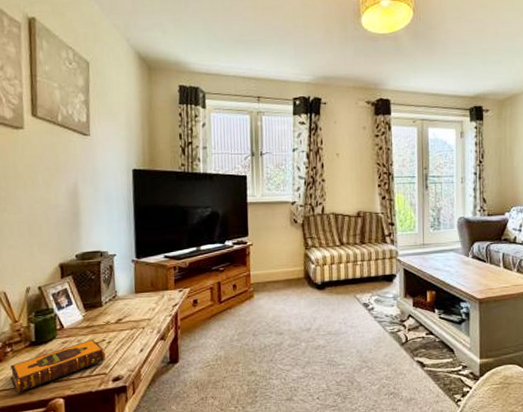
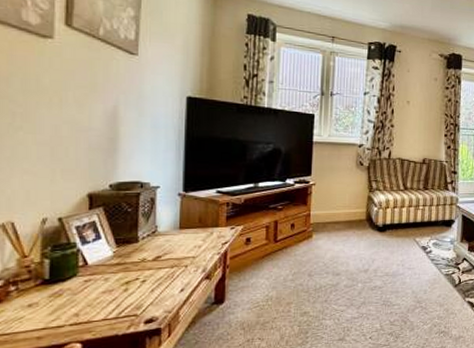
hardback book: present [10,339,106,394] -> none [12,277,138,339]

